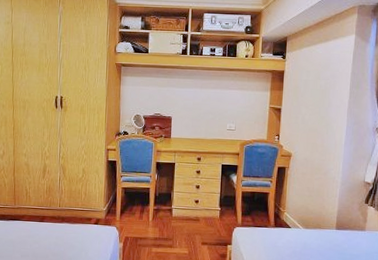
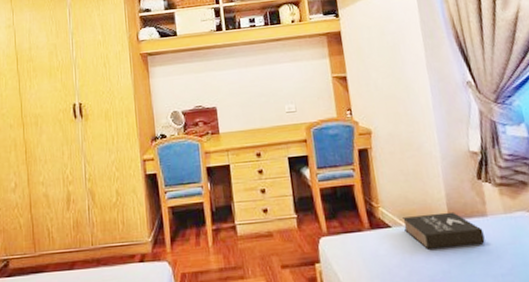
book: none [300,222,359,250] -> present [402,211,485,250]

